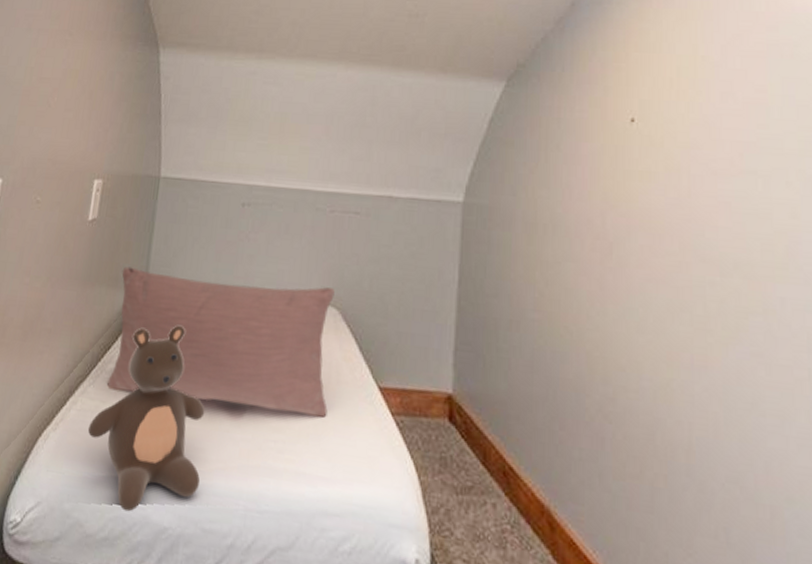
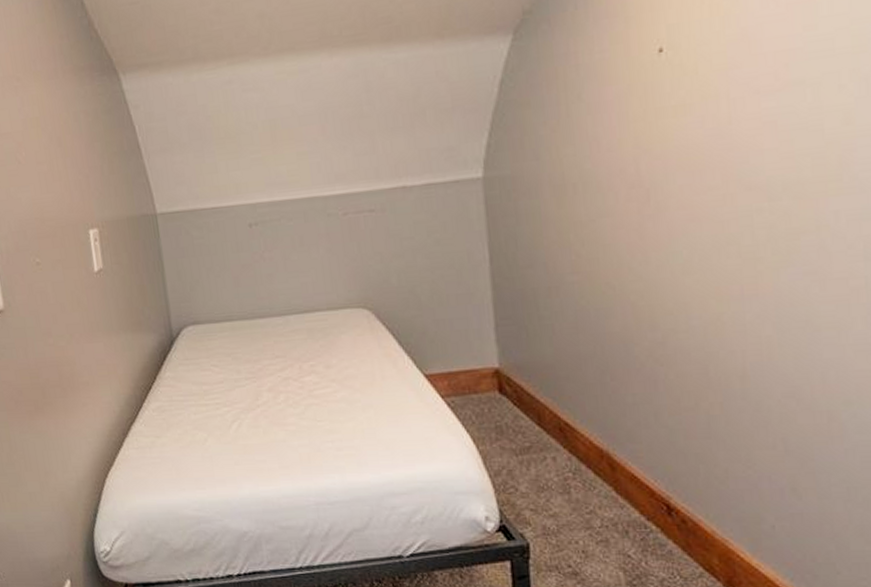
teddy bear: present [87,325,205,512] -> none [149,354,268,525]
pillow: present [107,266,335,418] -> none [142,290,378,425]

